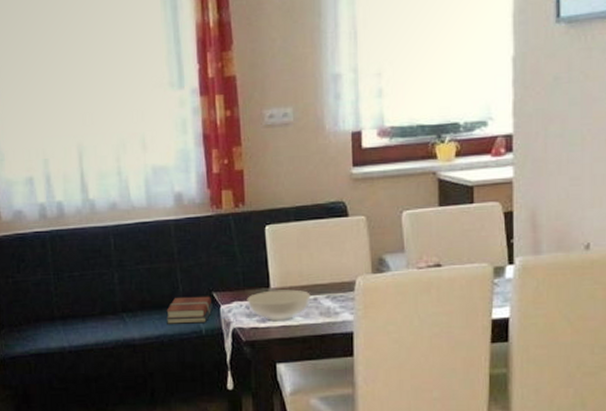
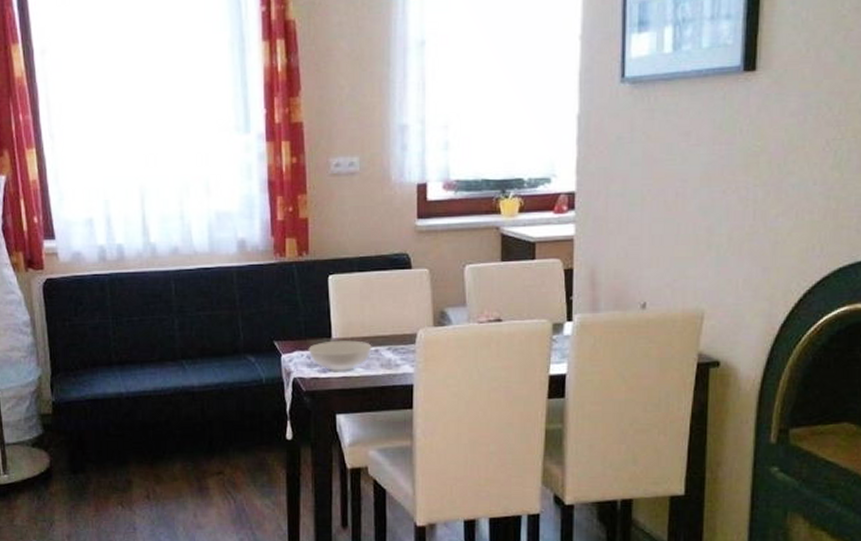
books: present [166,296,213,326] -> none [227,345,274,374]

